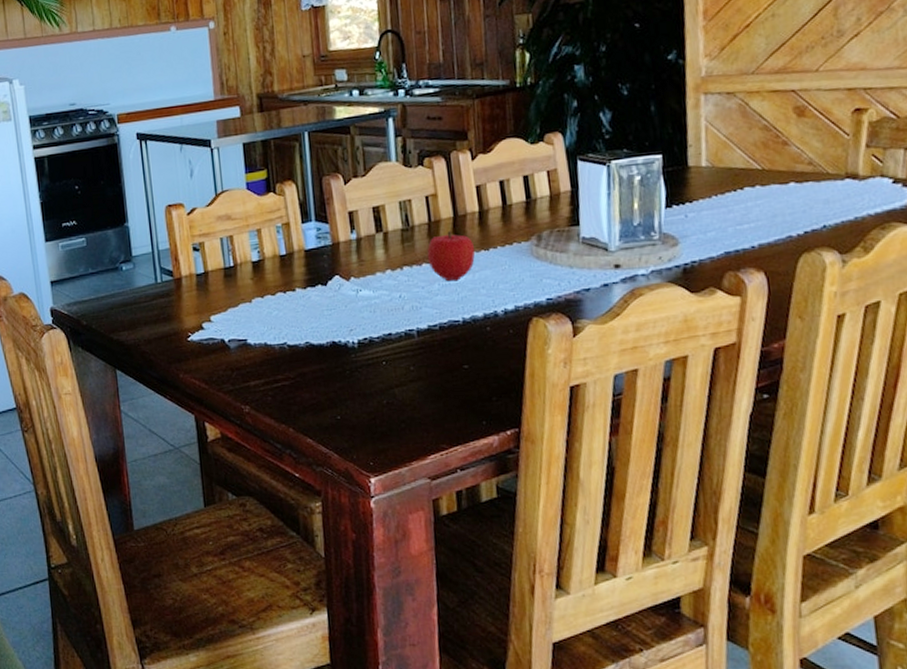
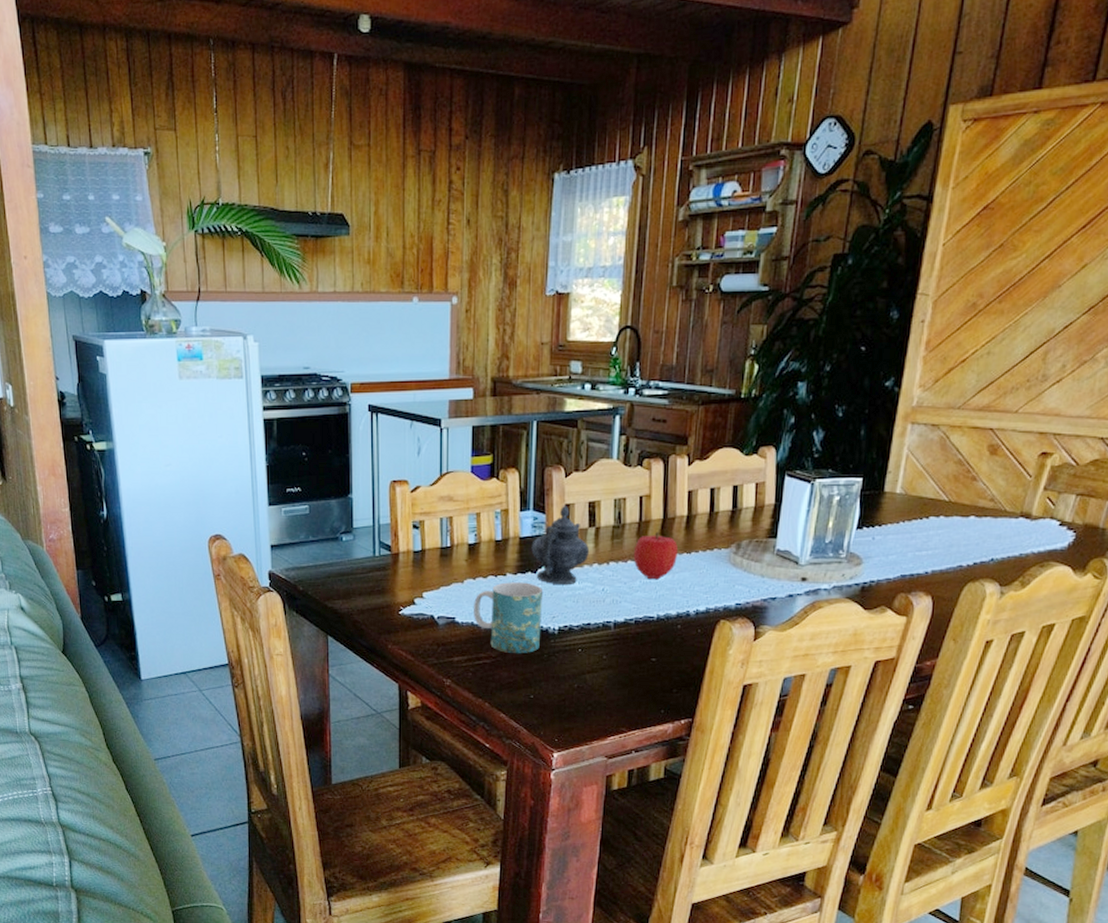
mug: none [265,296,340,373] -> present [474,582,542,654]
teapot: none [318,212,381,296] -> present [531,505,590,585]

